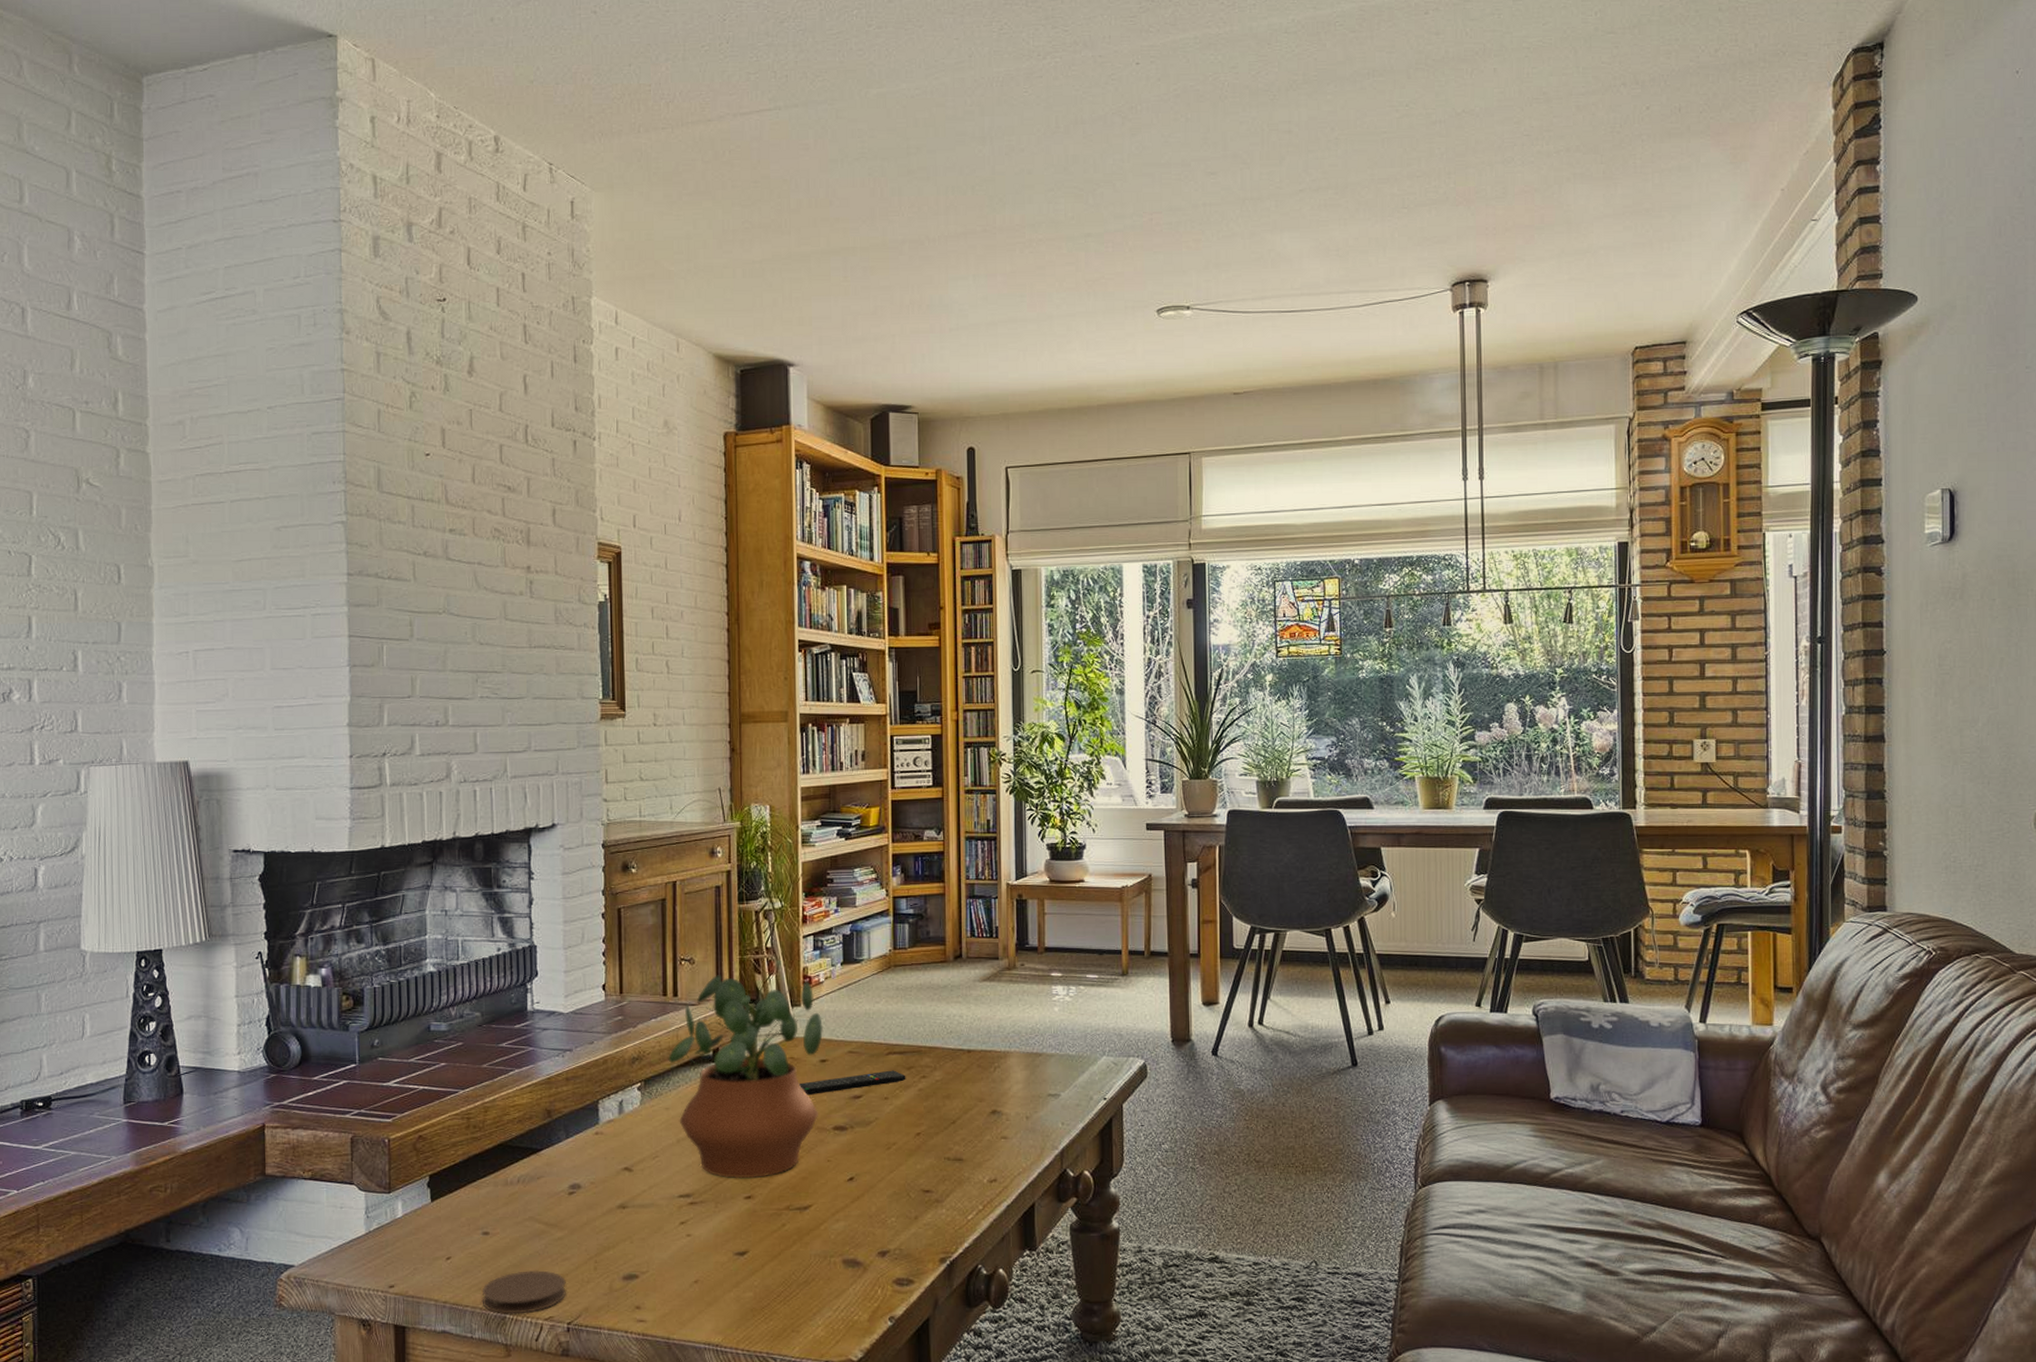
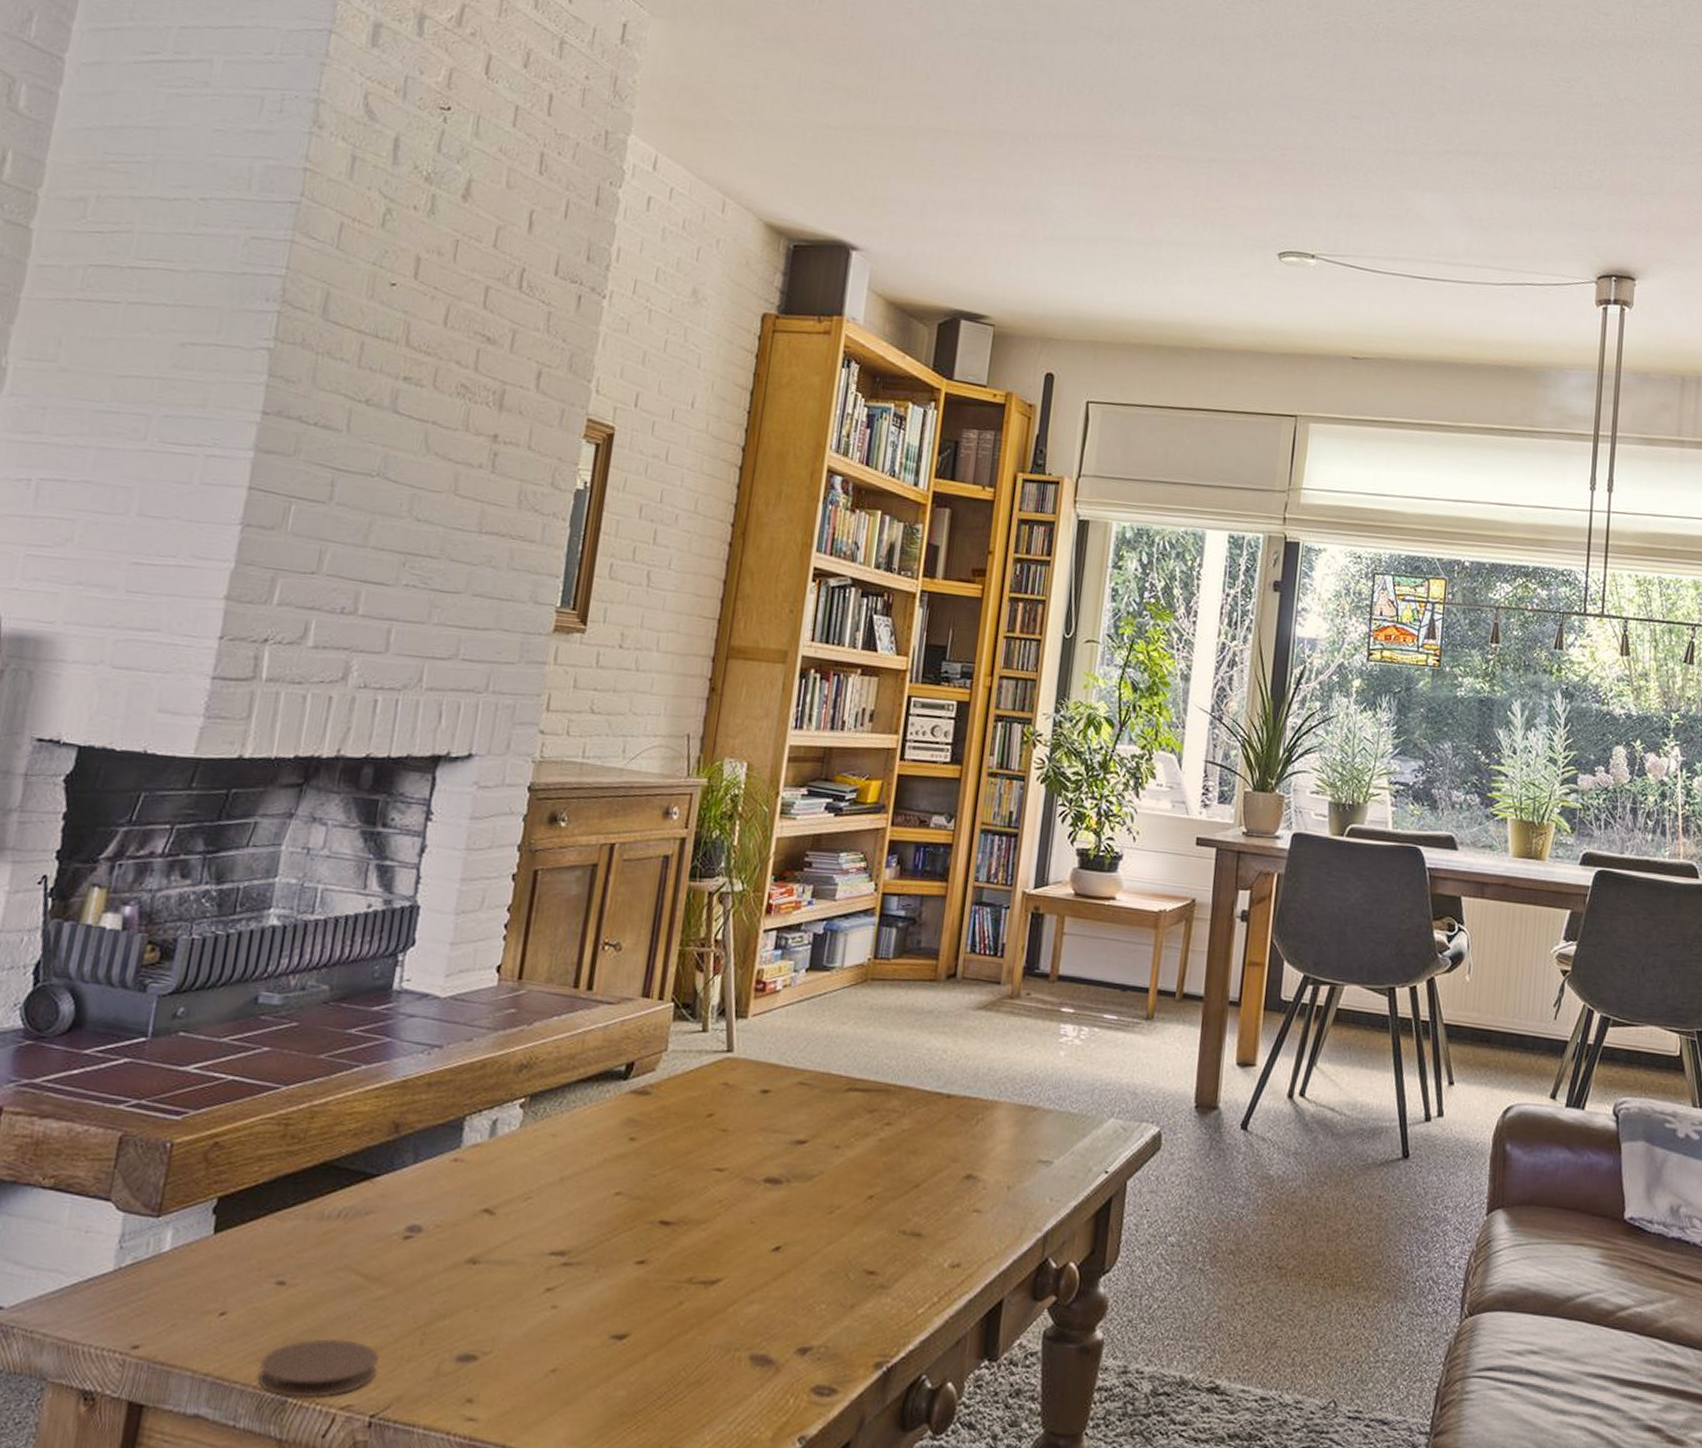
potted plant: present [668,975,824,1179] -> none [566,968,772,1237]
remote control: present [798,1070,906,1096] -> none [728,1111,866,1135]

